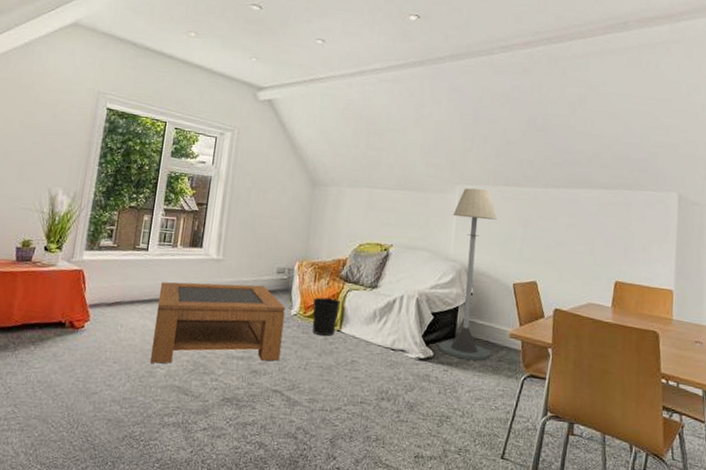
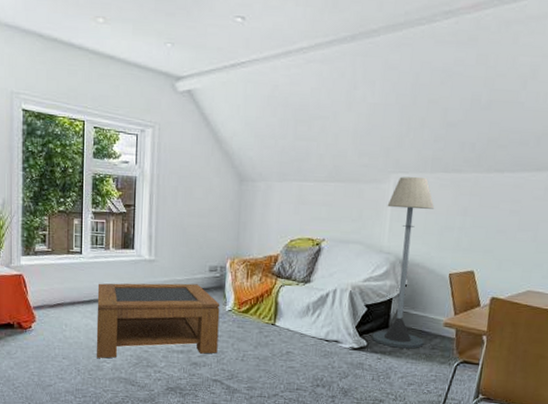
wastebasket: present [312,297,341,336] -> none [246,293,274,330]

